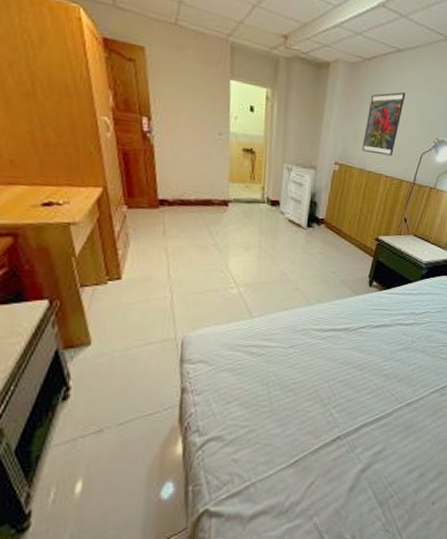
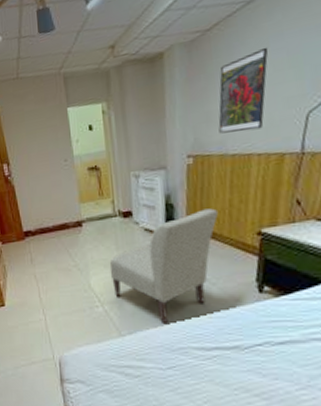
chair: none [250,212,351,308] -> present [109,208,219,325]

